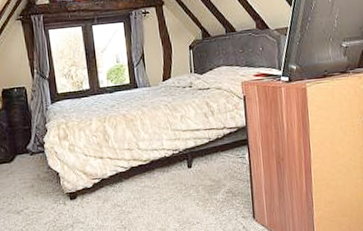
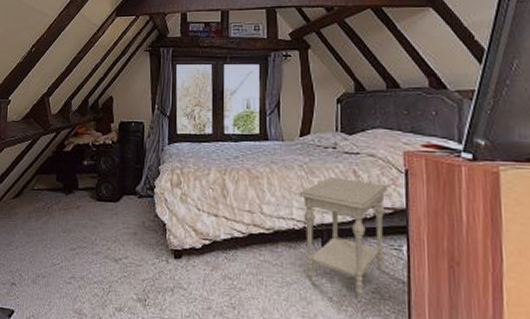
side table: none [167,109,233,200] -> present [299,176,388,299]

